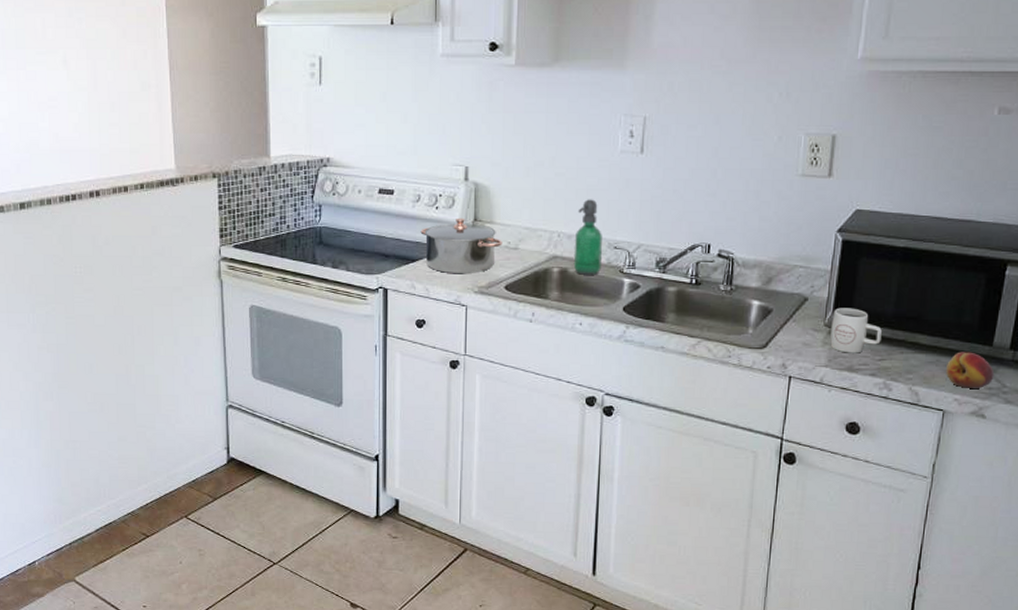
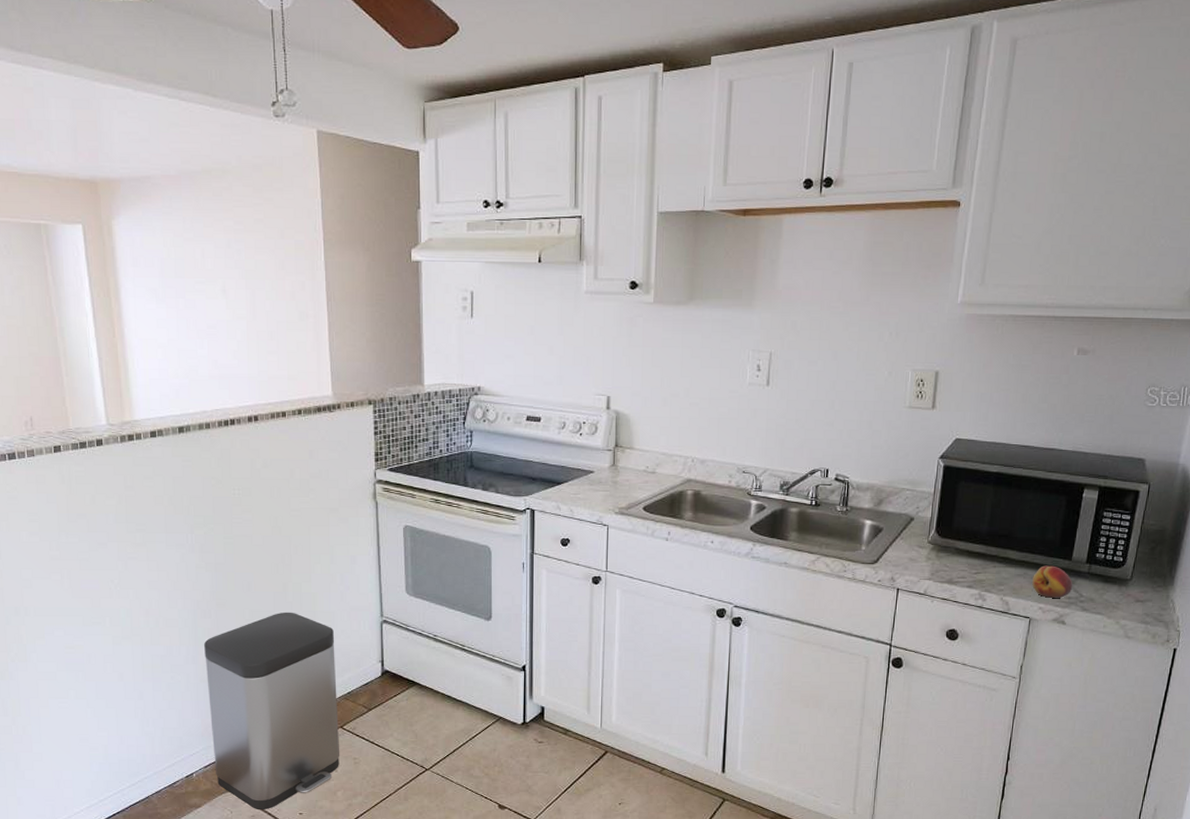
pedal bin: none [46,395,185,601] -> present [204,612,340,809]
cooking pot: present [420,217,503,274] -> none [565,443,641,496]
soap dispenser: present [573,199,602,275] -> none [706,427,732,497]
mug: present [830,307,883,353] -> none [933,526,979,568]

